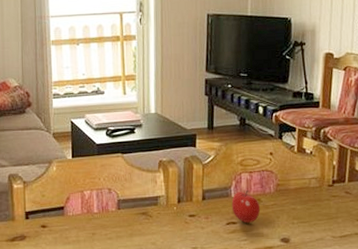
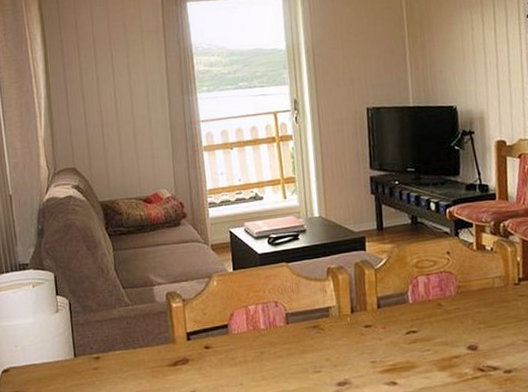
apple: present [231,189,261,224] -> none [409,294,442,332]

